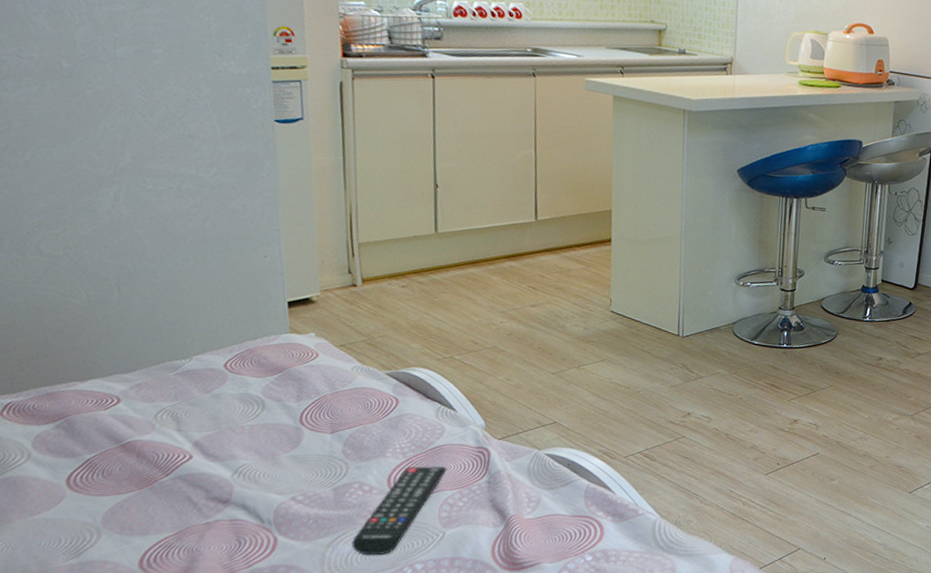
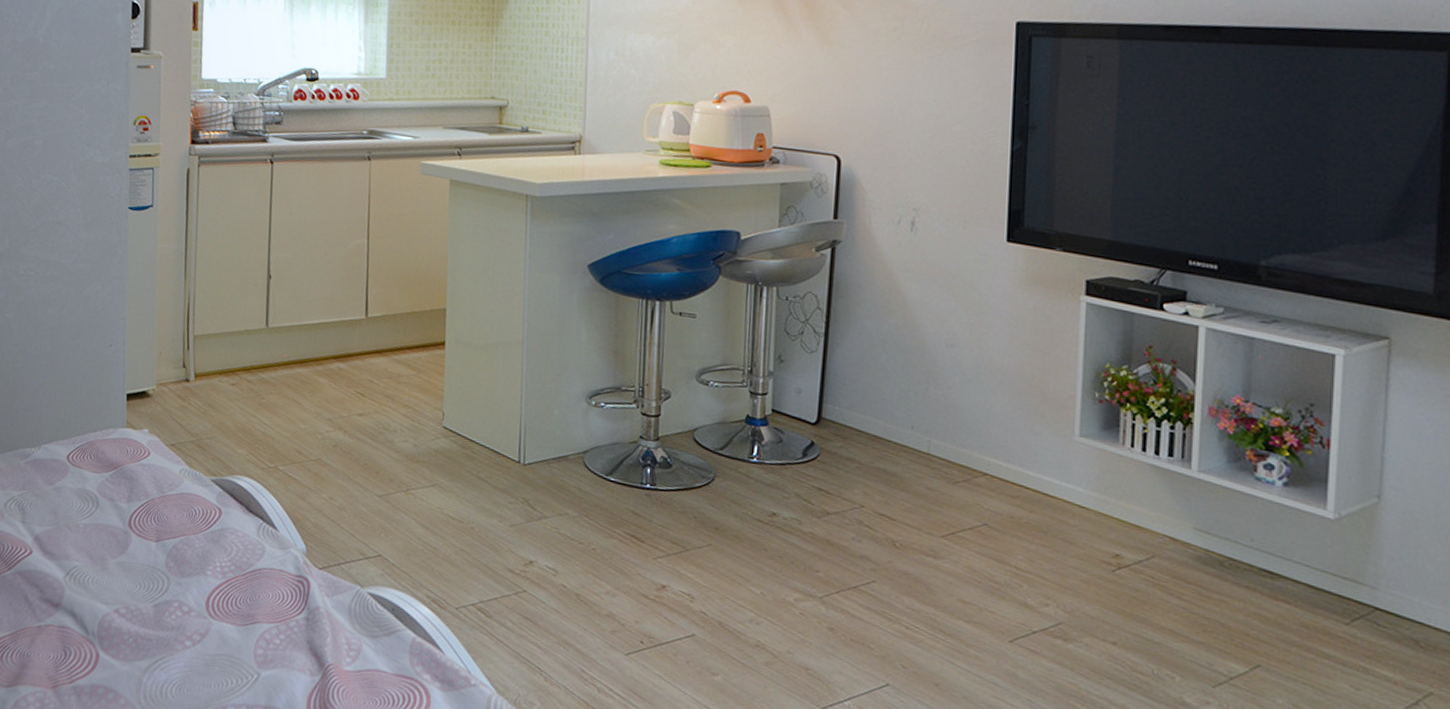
remote control: present [351,466,448,556] -> none [167,589,266,690]

